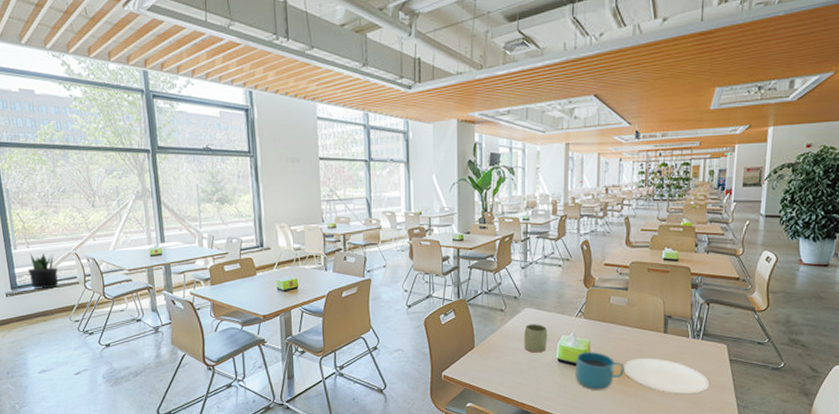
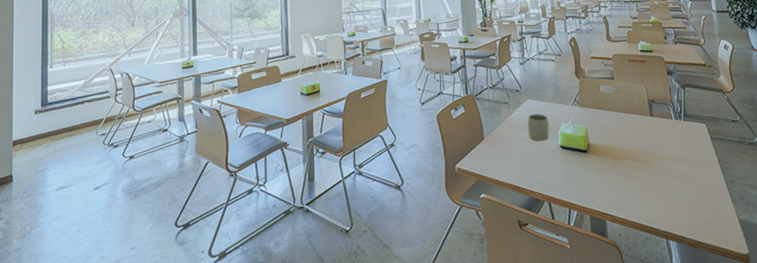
planter: present [28,253,59,288] -> none [61,70,91,104]
cup: present [574,352,625,390] -> none [576,137,621,174]
plate: present [623,358,709,395] -> none [619,140,697,174]

